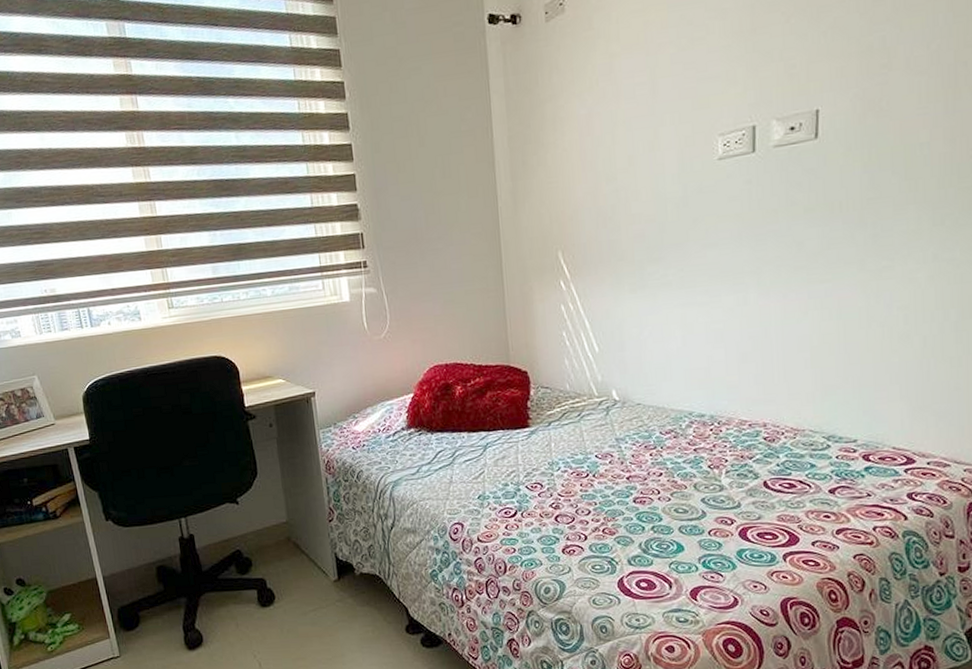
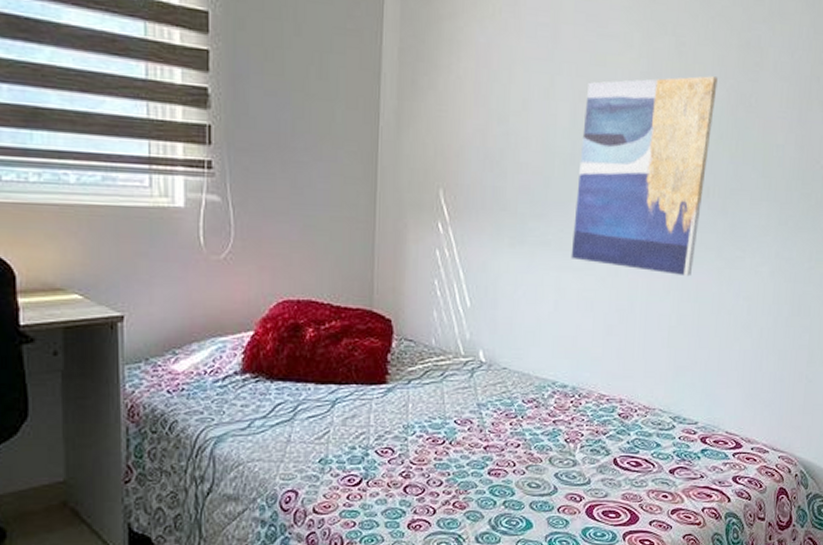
wall art: none [692,90,839,296] -> present [570,76,718,277]

